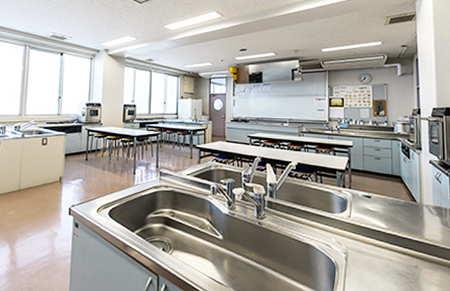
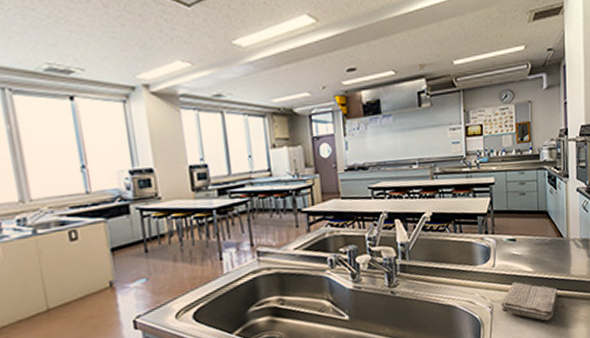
washcloth: none [355,235,411,277] -> present [500,282,557,321]

